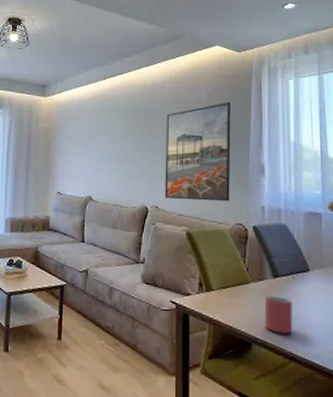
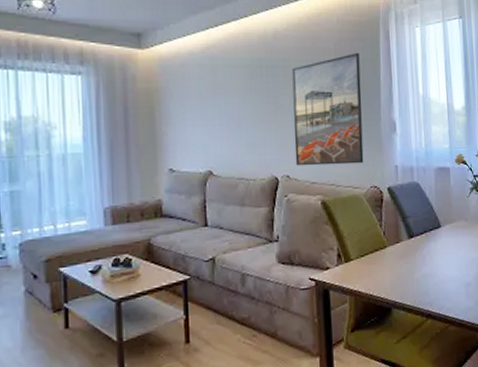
mug: present [264,295,293,334] -> none [401,256,429,294]

